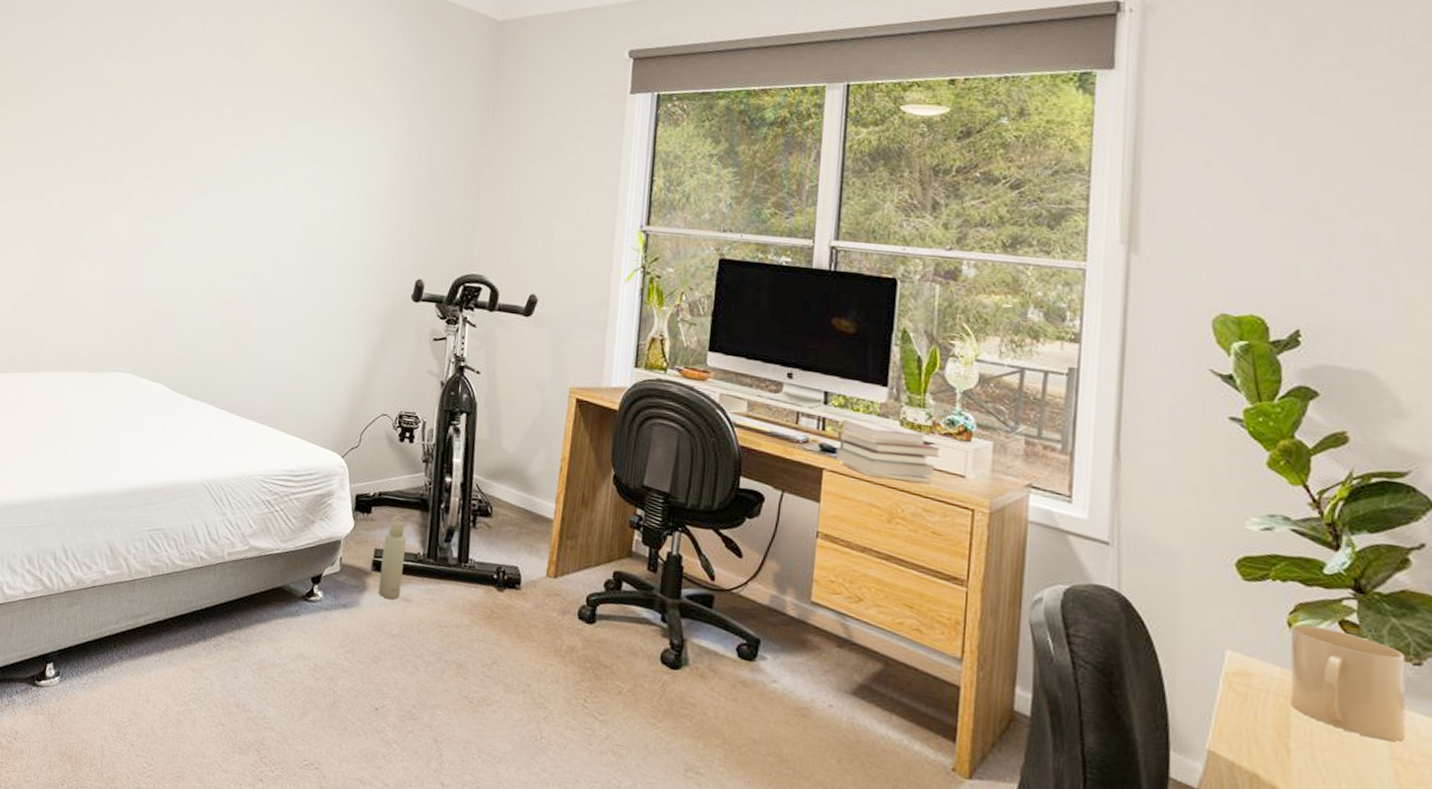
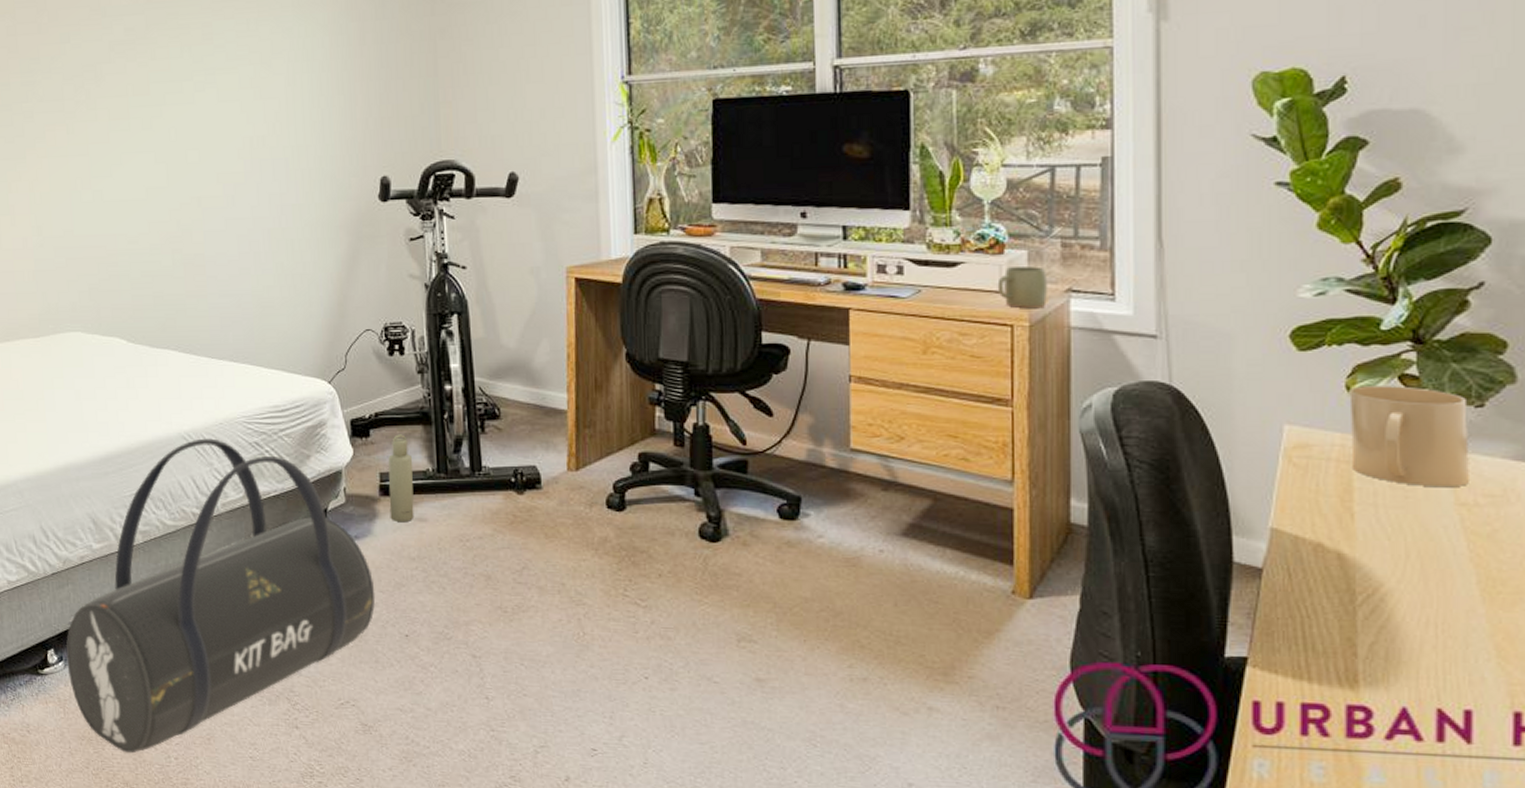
duffel bag: none [62,488,354,778] -> present [65,438,376,754]
books: present [835,419,940,484] -> none [861,249,972,309]
mug: none [962,454,1010,498] -> present [997,266,1048,309]

